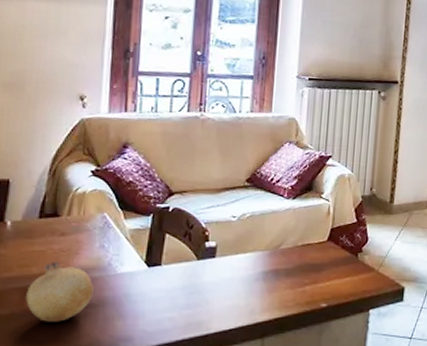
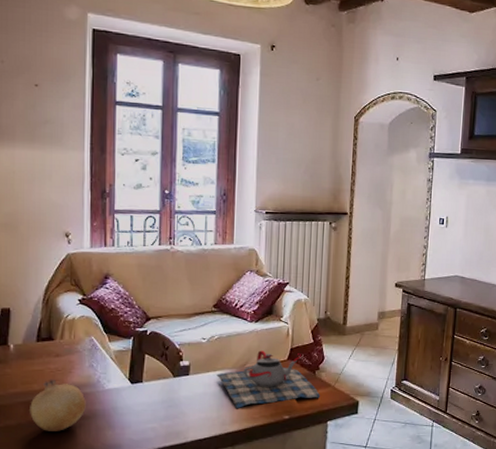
teapot: none [246,230,363,296] -> present [216,350,321,409]

